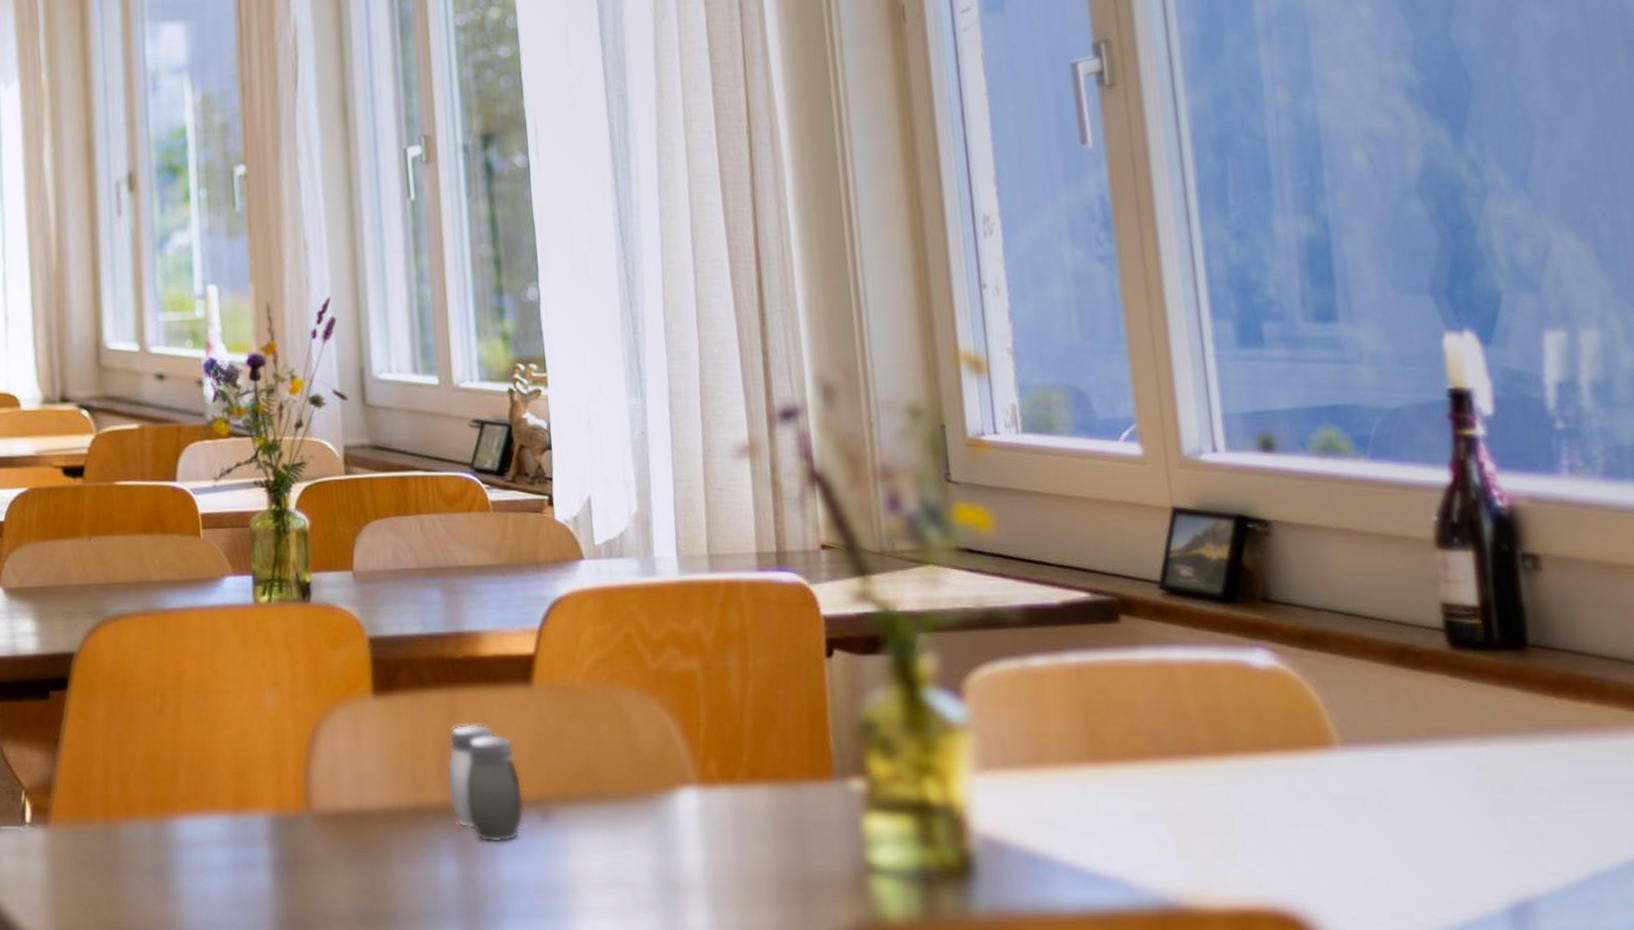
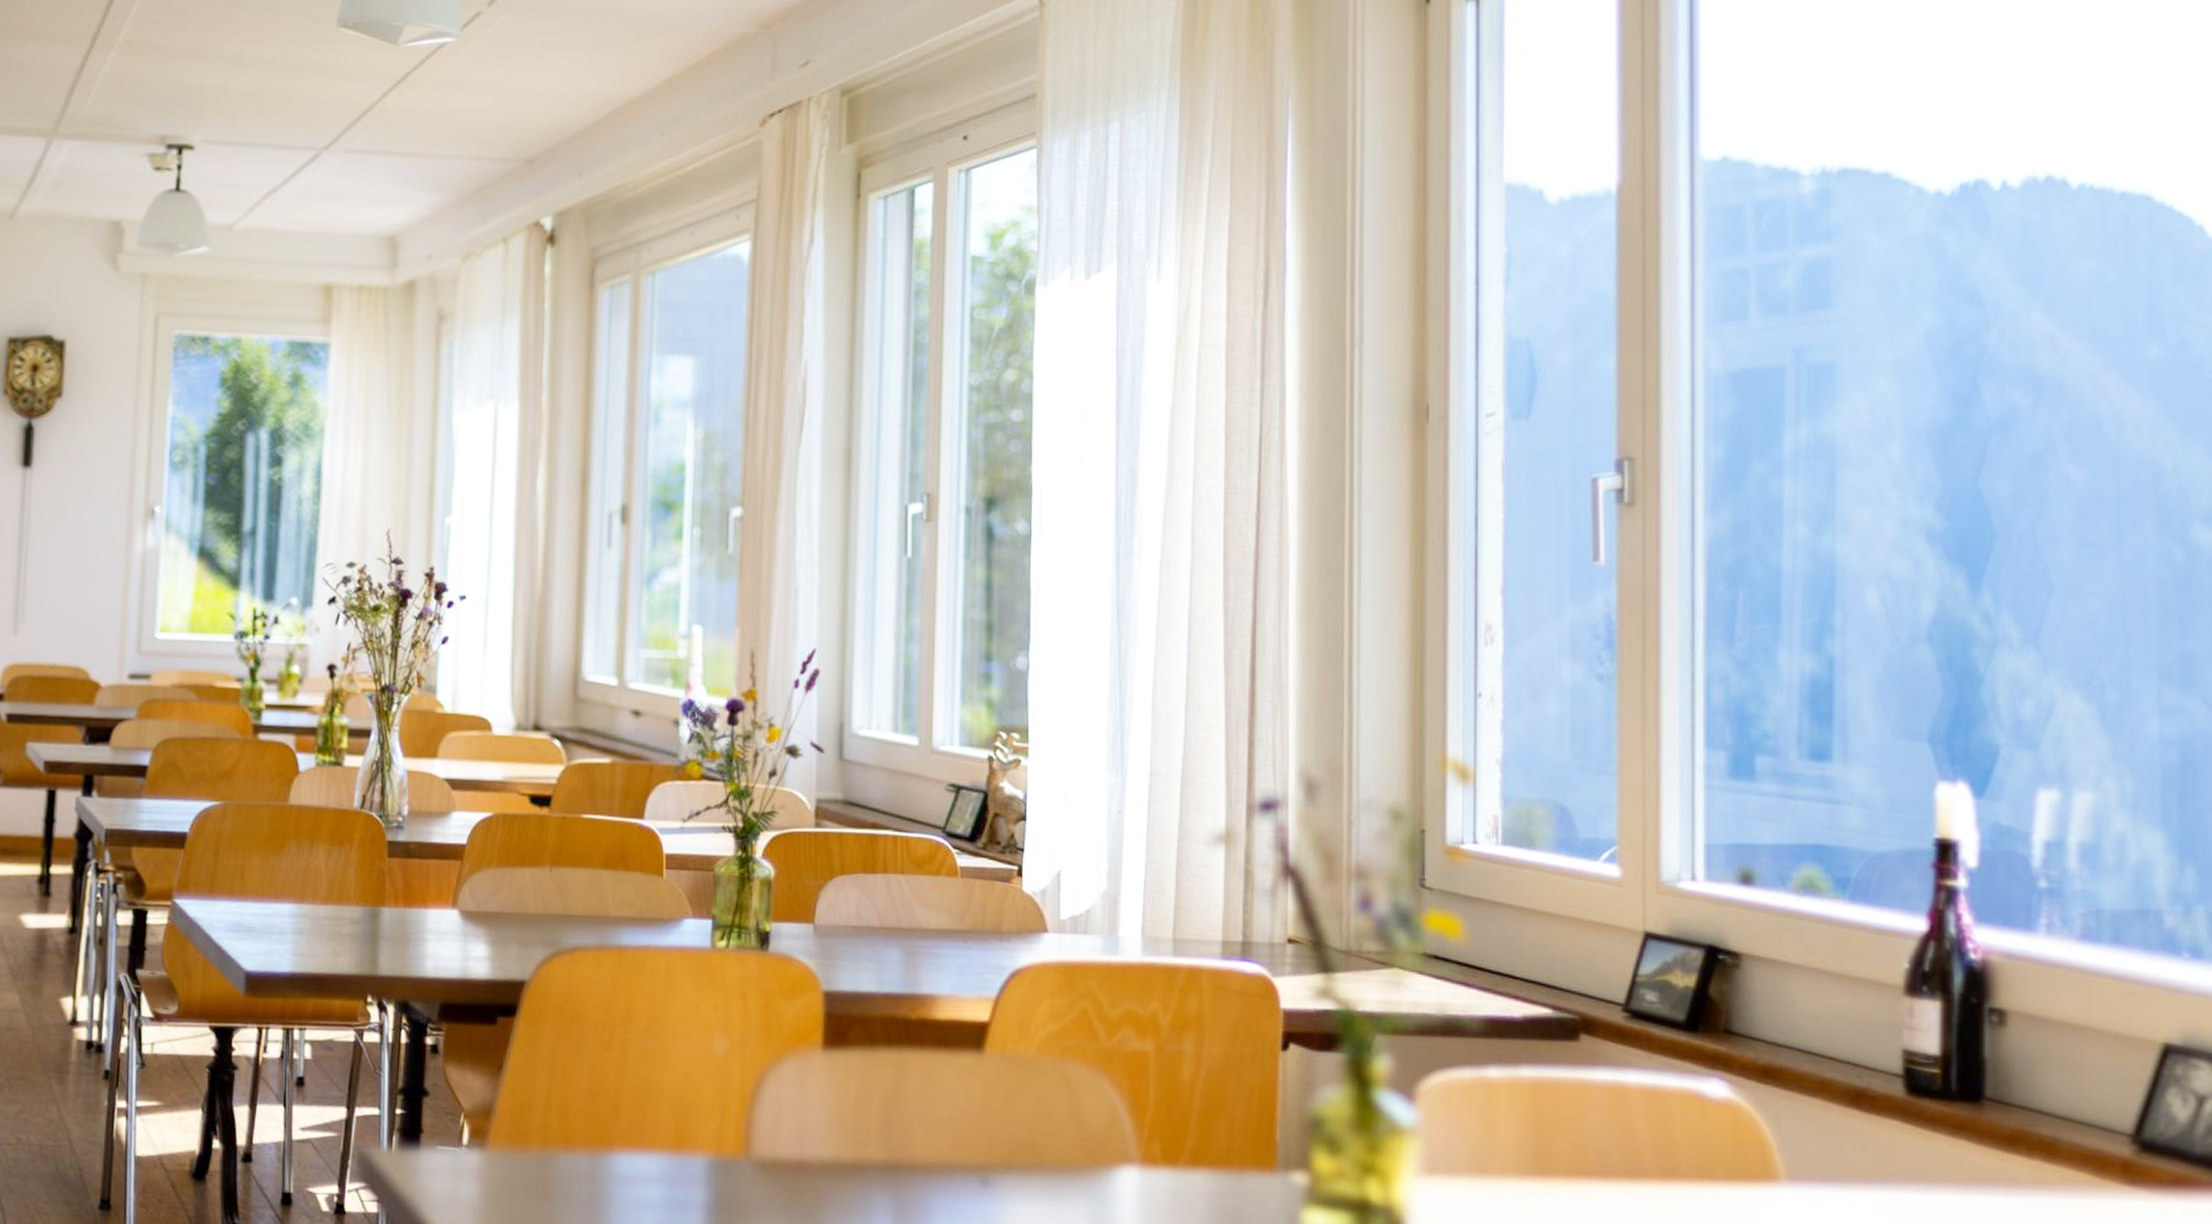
salt and pepper shaker: present [446,724,524,843] -> none [888,1085,964,1205]

